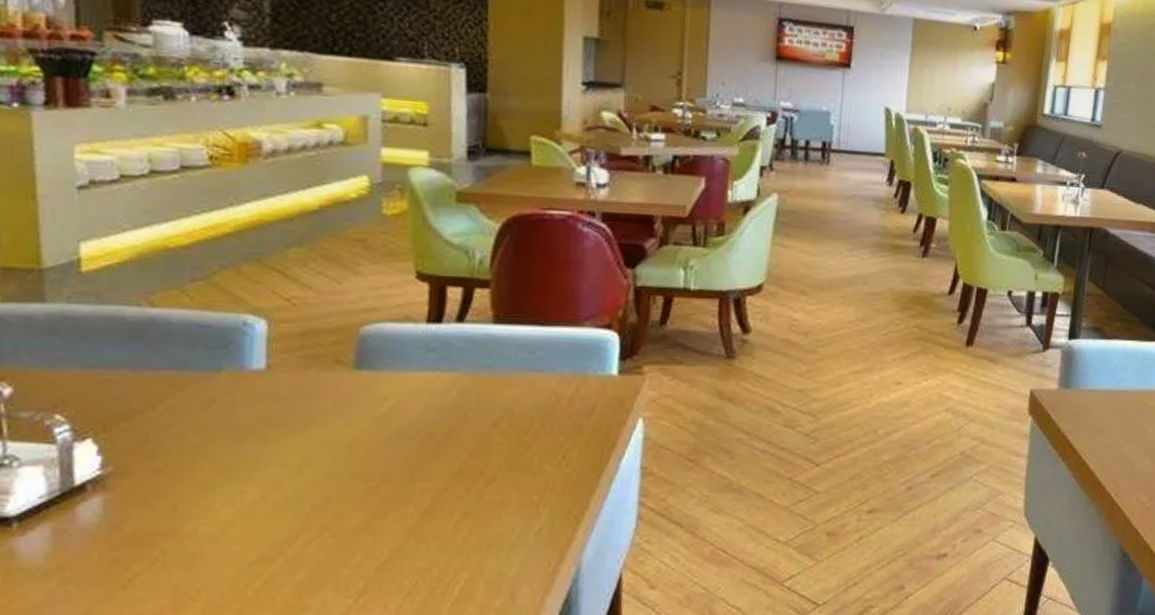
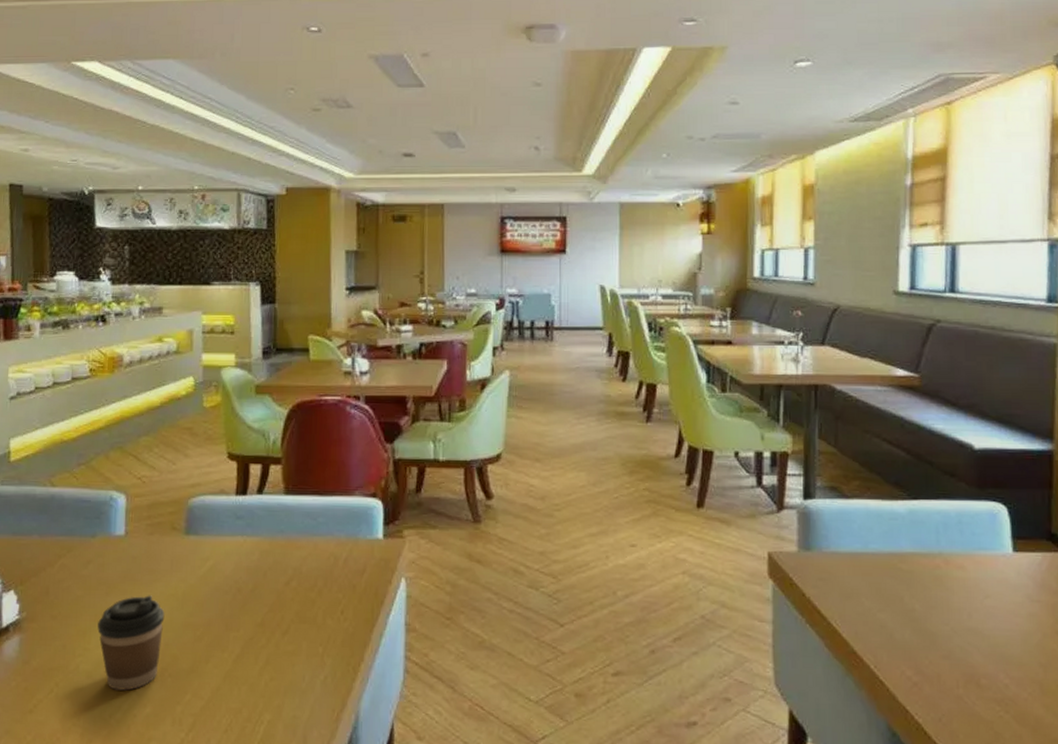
coffee cup: none [225,442,325,555] -> present [97,595,165,691]

